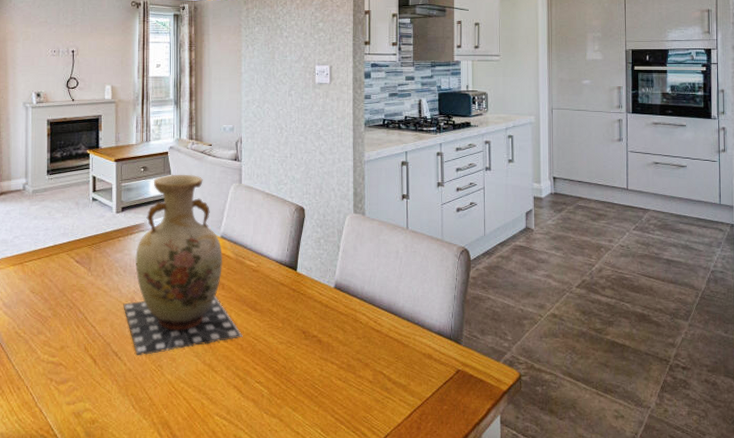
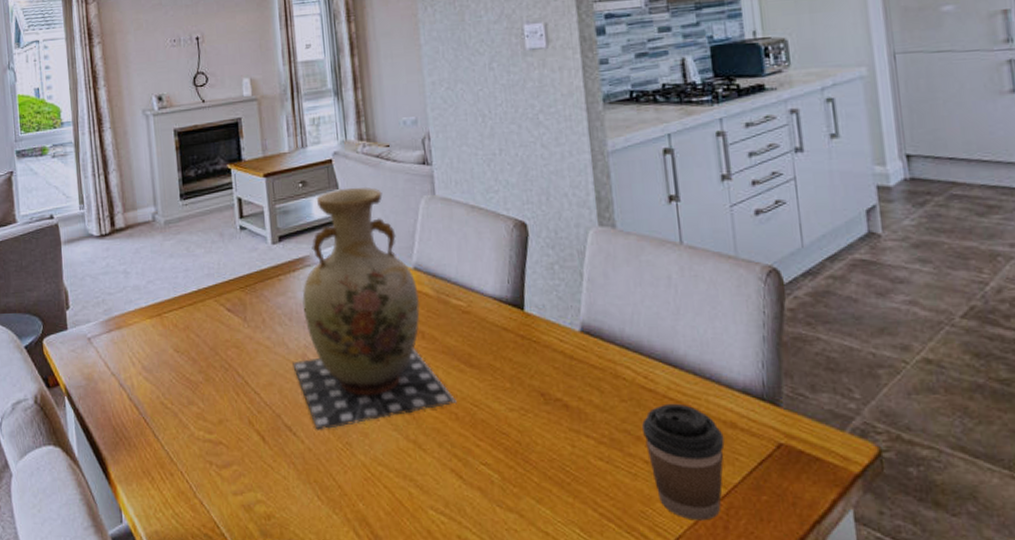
coffee cup: none [370,340,423,423] -> present [642,403,725,521]

